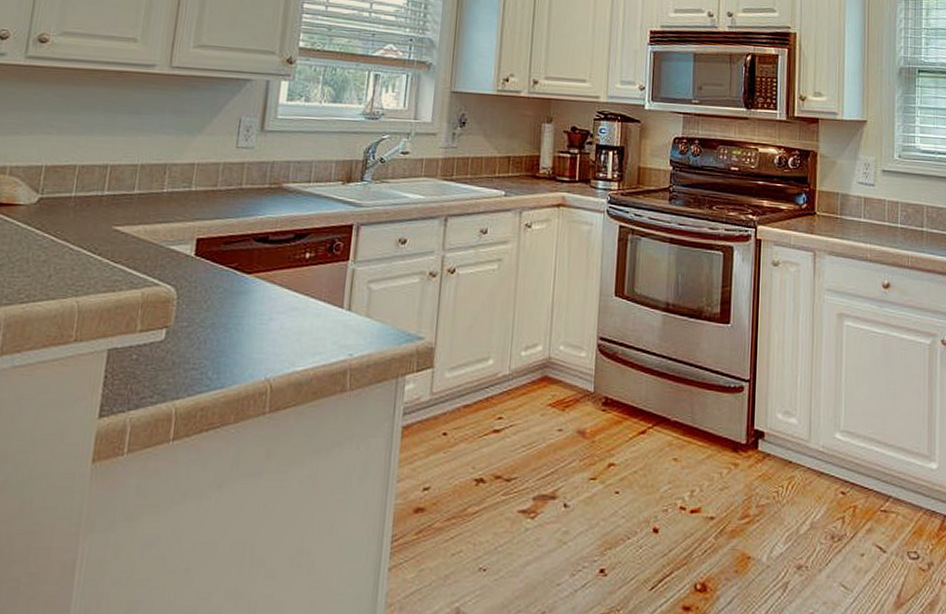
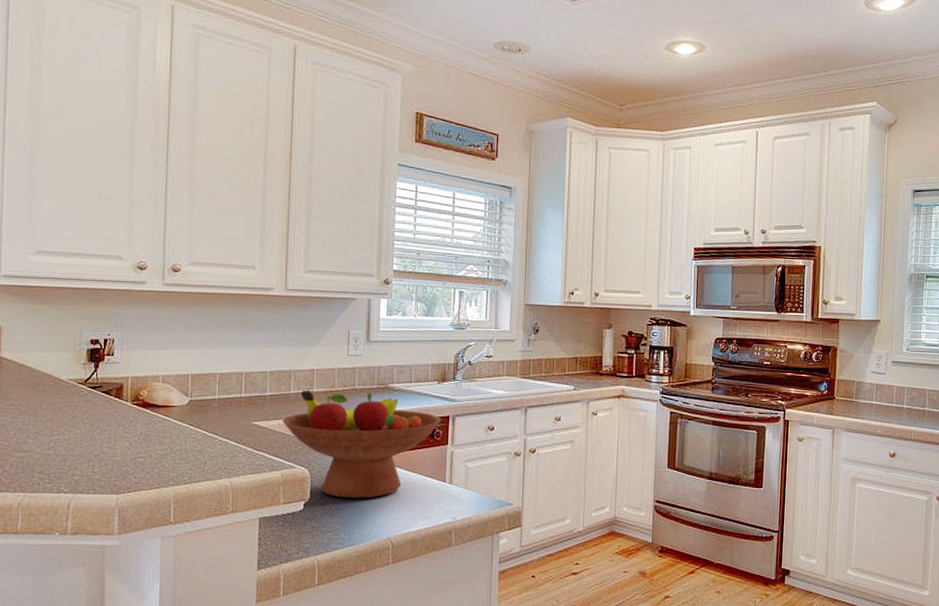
fruit bowl: none [149,188,343,327] -> present [282,390,441,498]

